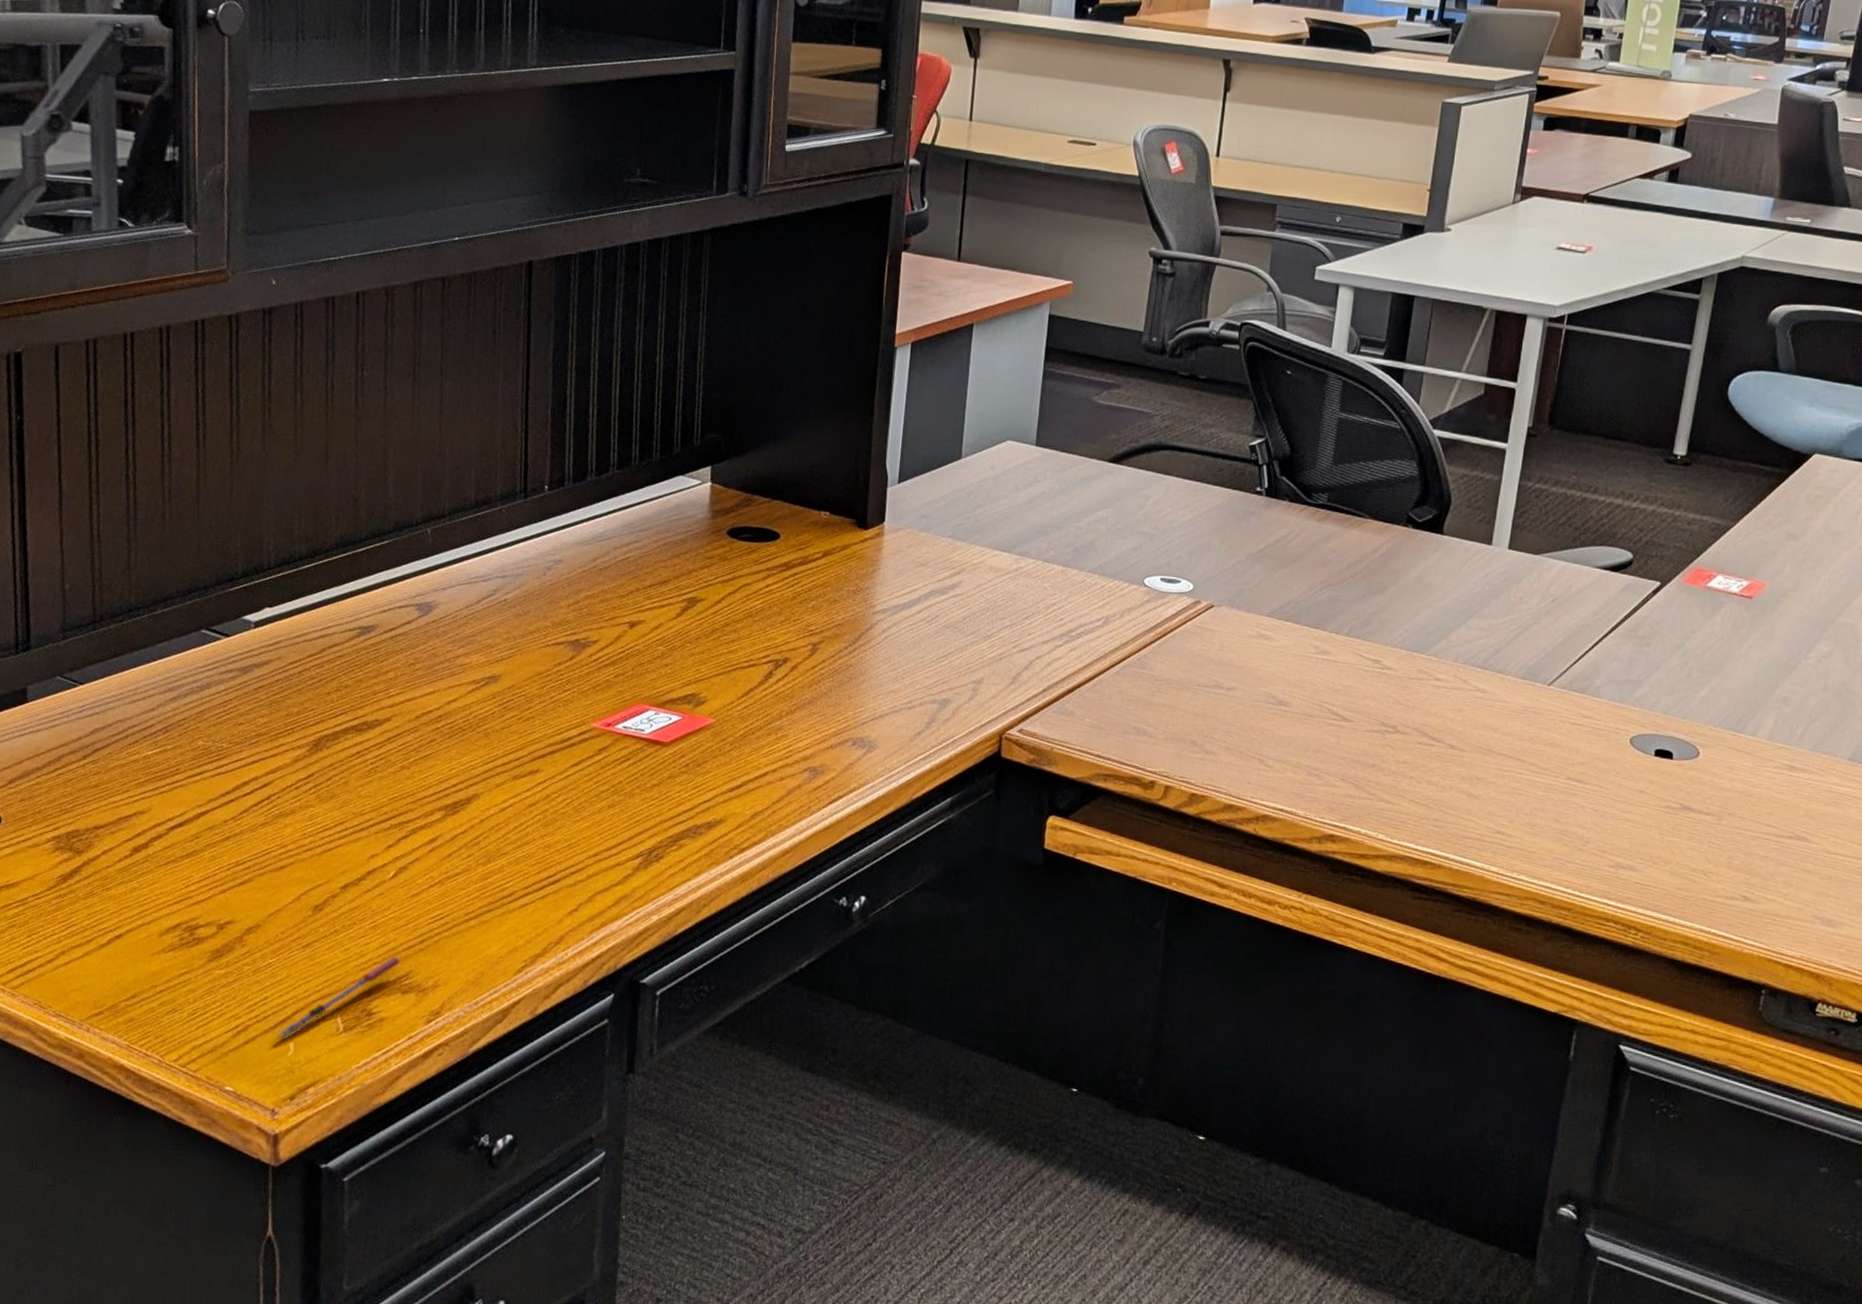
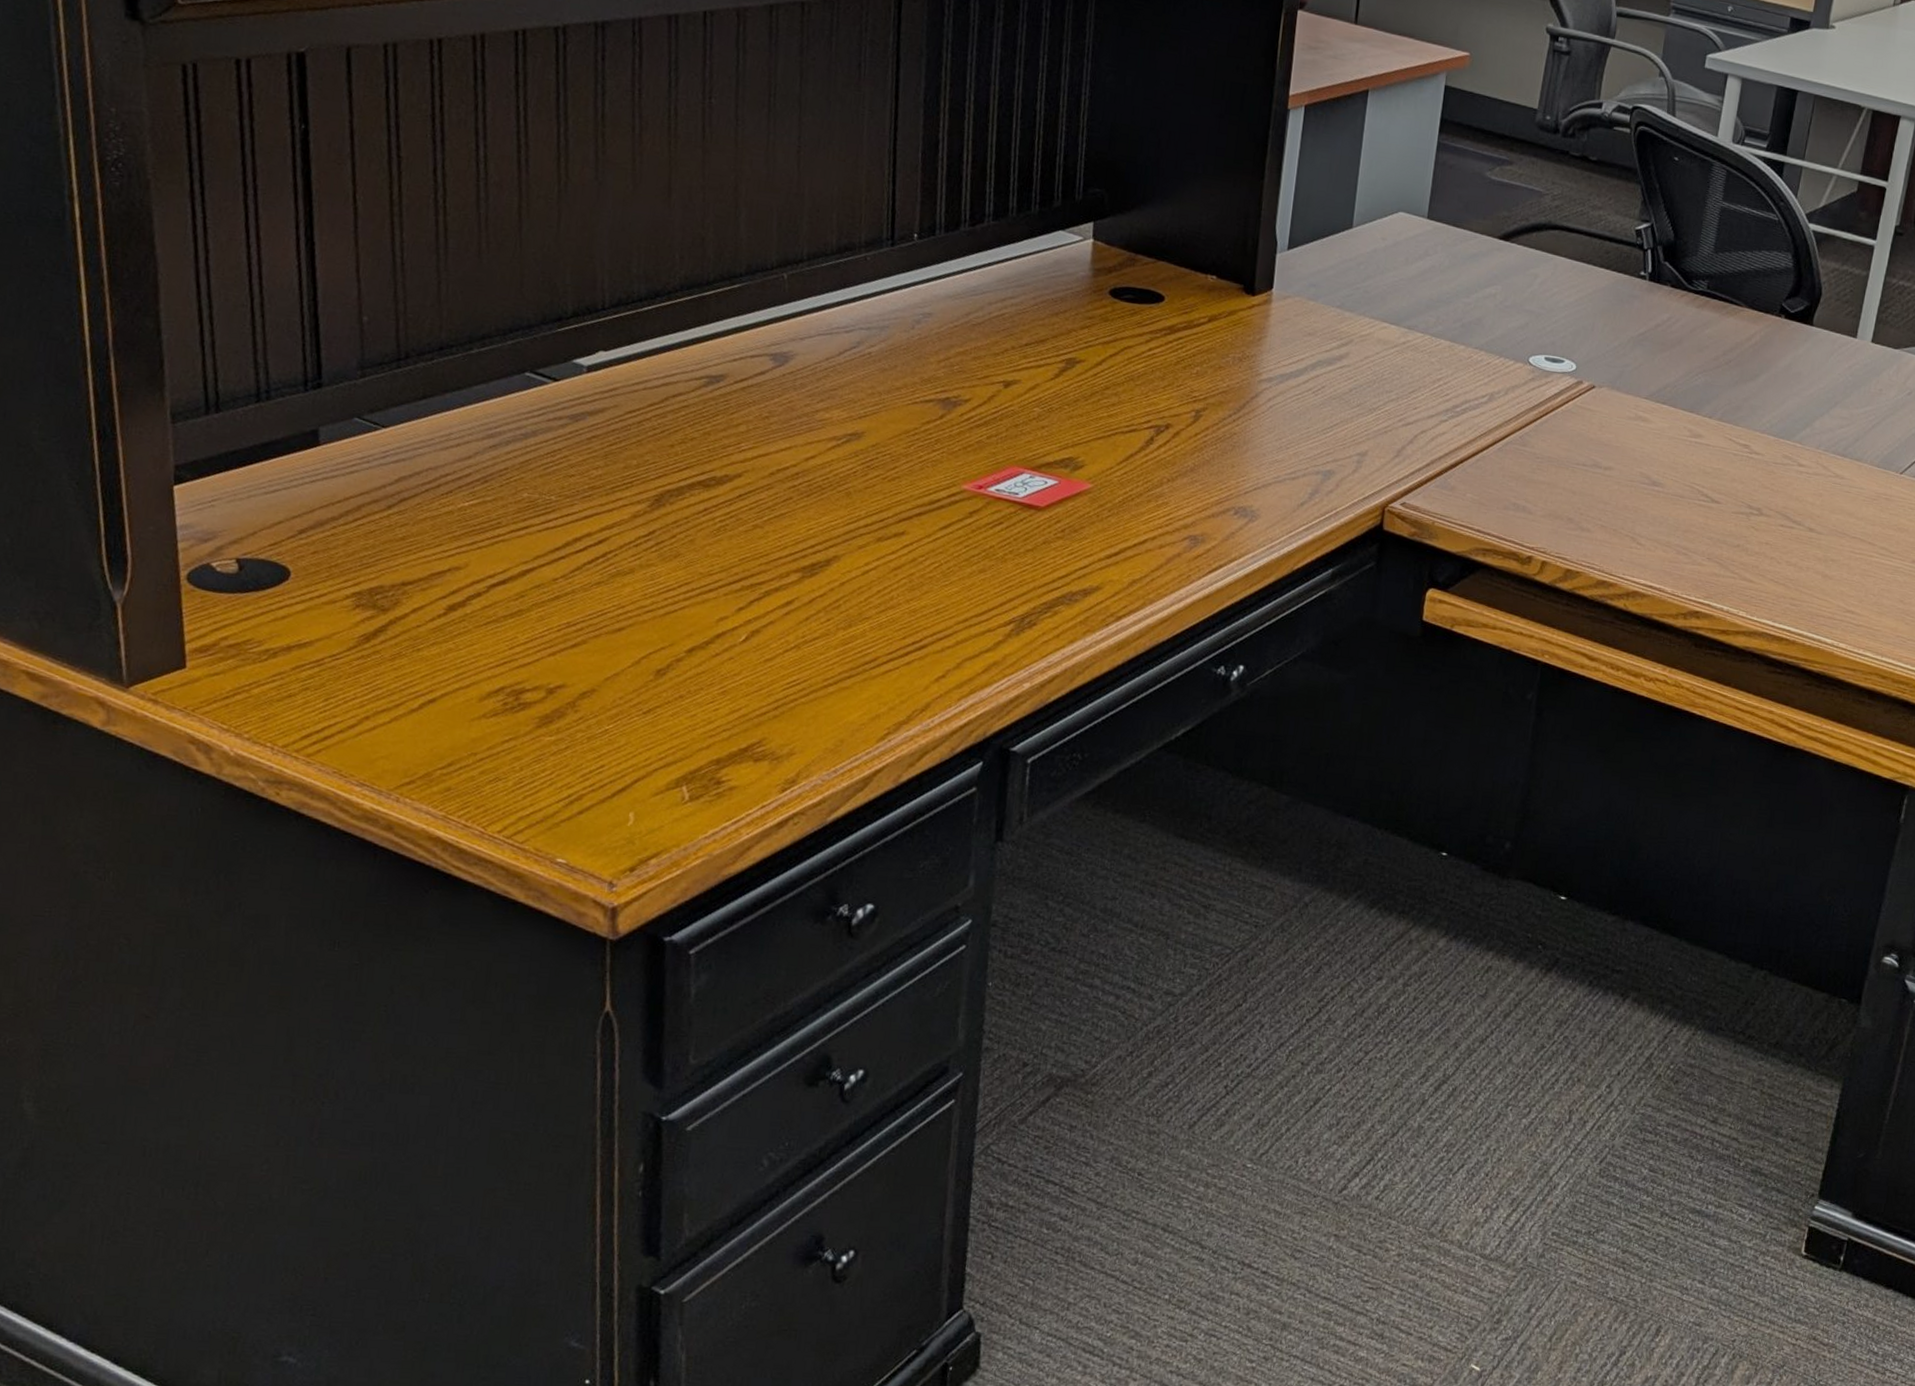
pen: present [274,956,401,1039] -> none [612,723,754,809]

